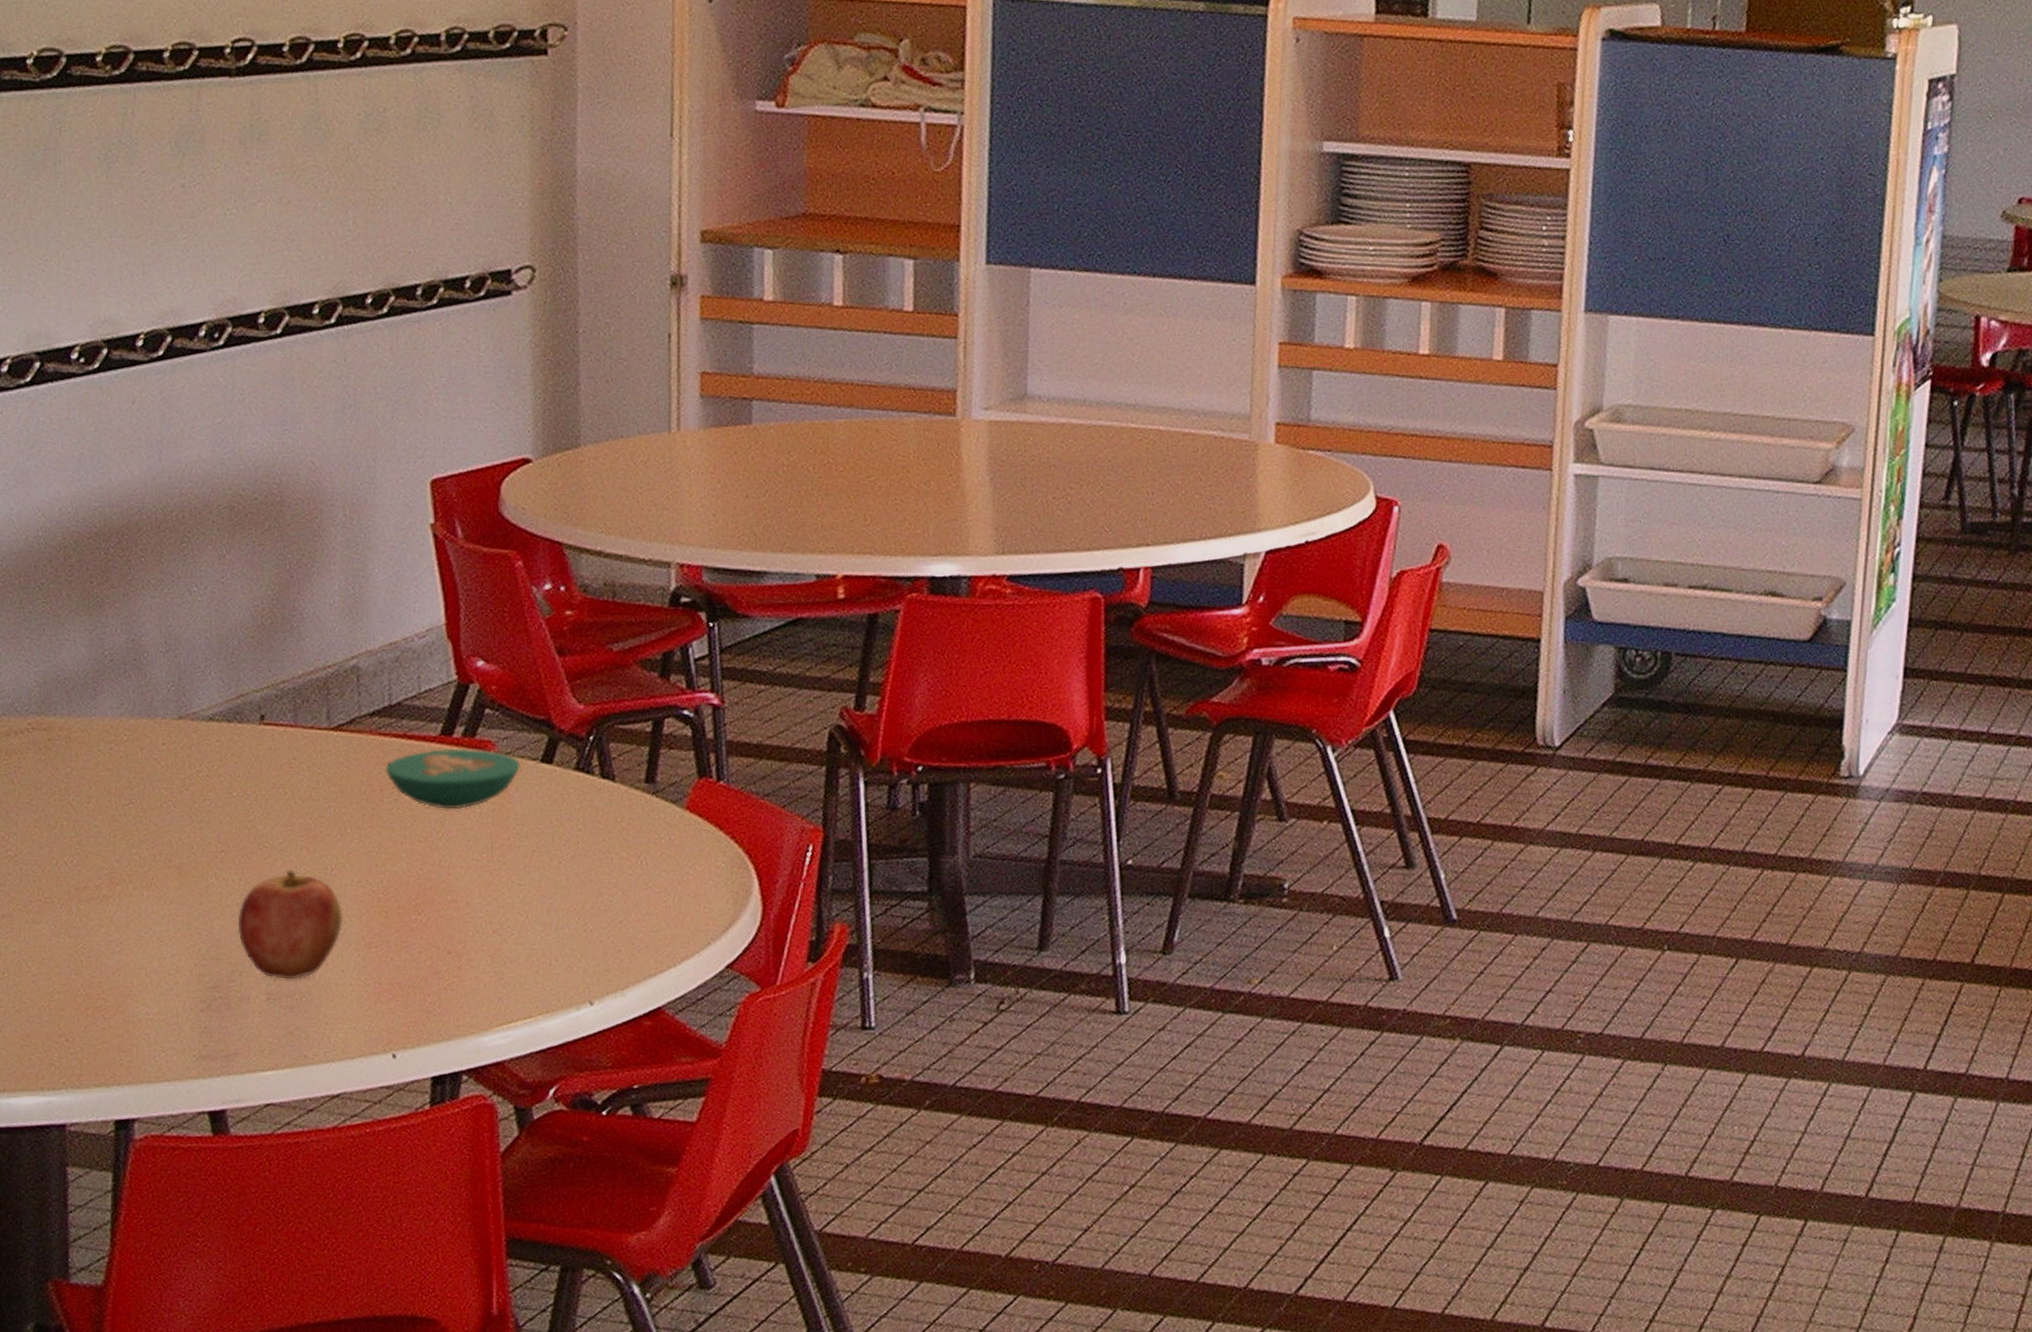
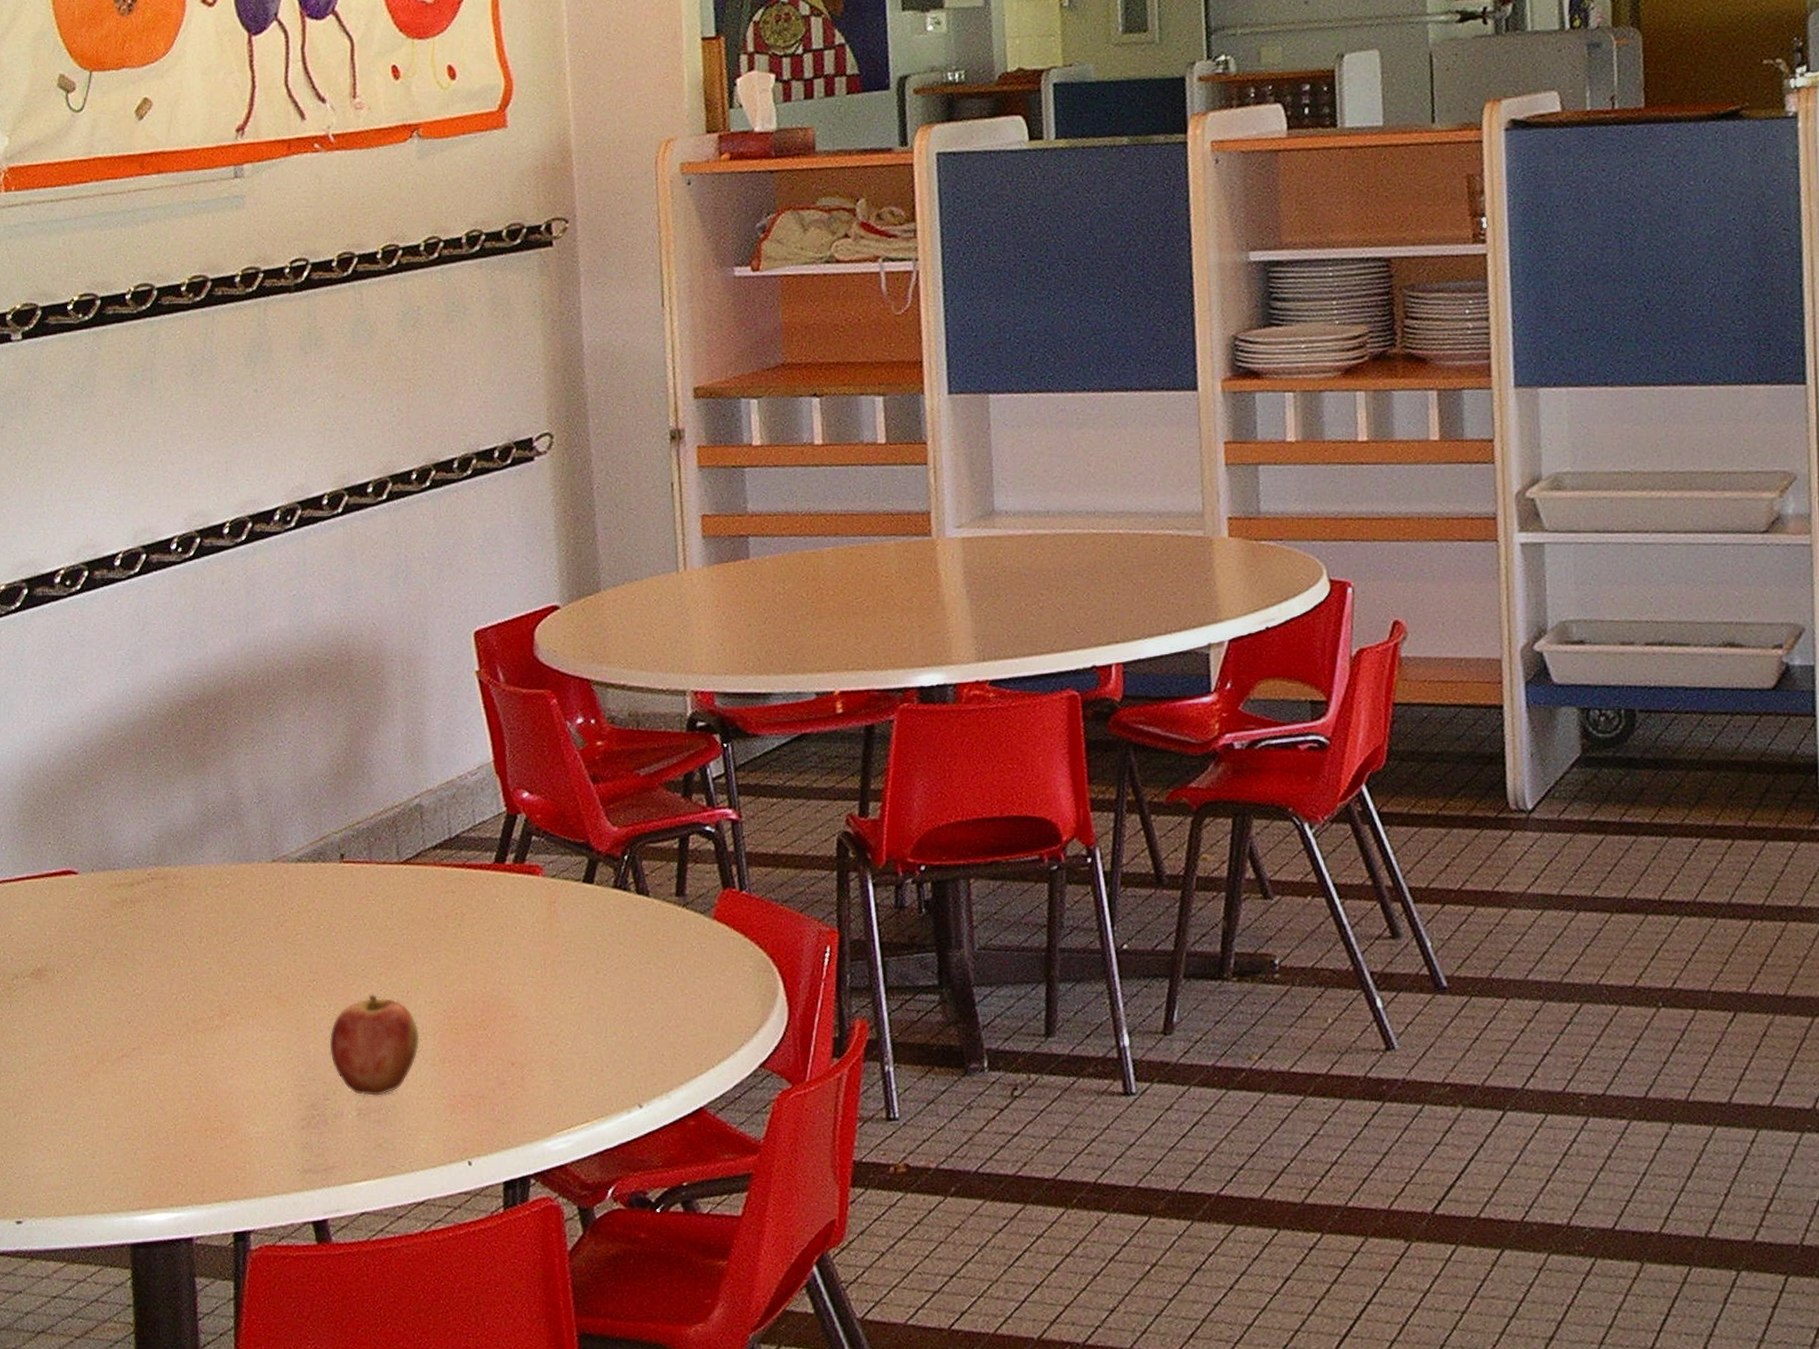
bowl: present [385,748,521,810] -> none [448,873,566,931]

